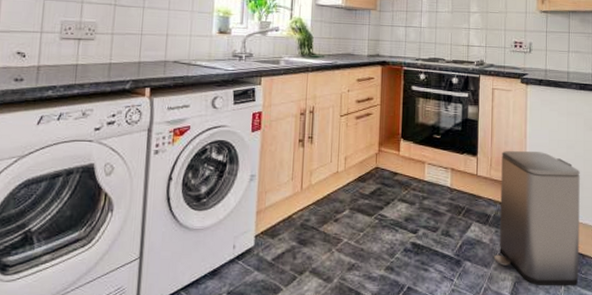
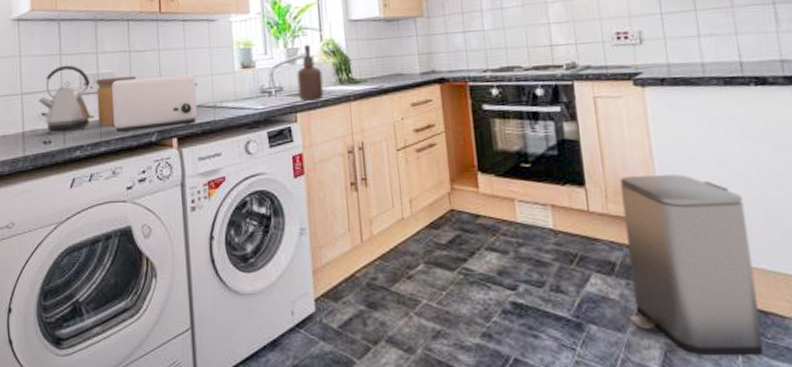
kettle: none [14,9,72,73] -> present [38,65,94,133]
jar: none [74,26,118,72] -> present [96,76,136,127]
toaster: none [89,29,177,79] -> present [112,74,199,133]
soap dispenser: none [265,20,288,69] -> present [297,44,324,102]

